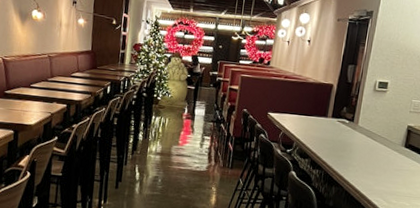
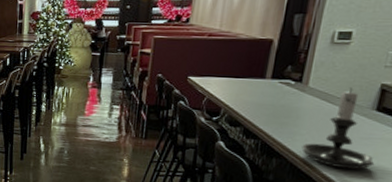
candle holder: none [353,127,404,196] -> present [301,87,375,170]

